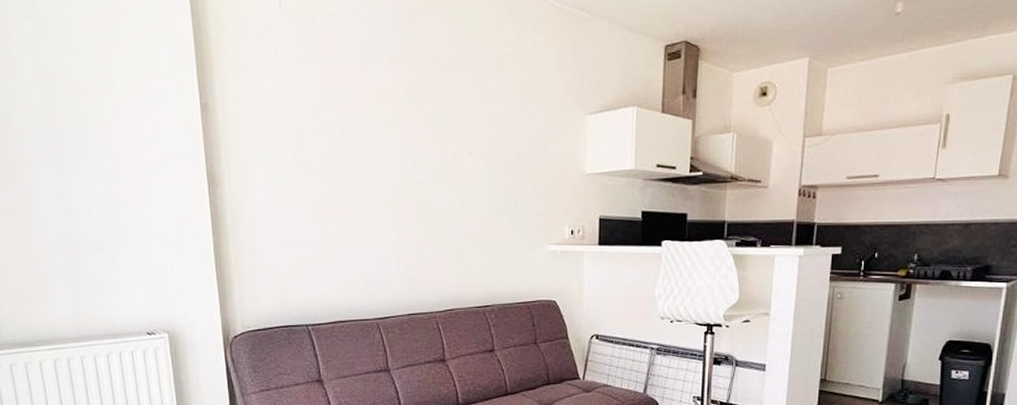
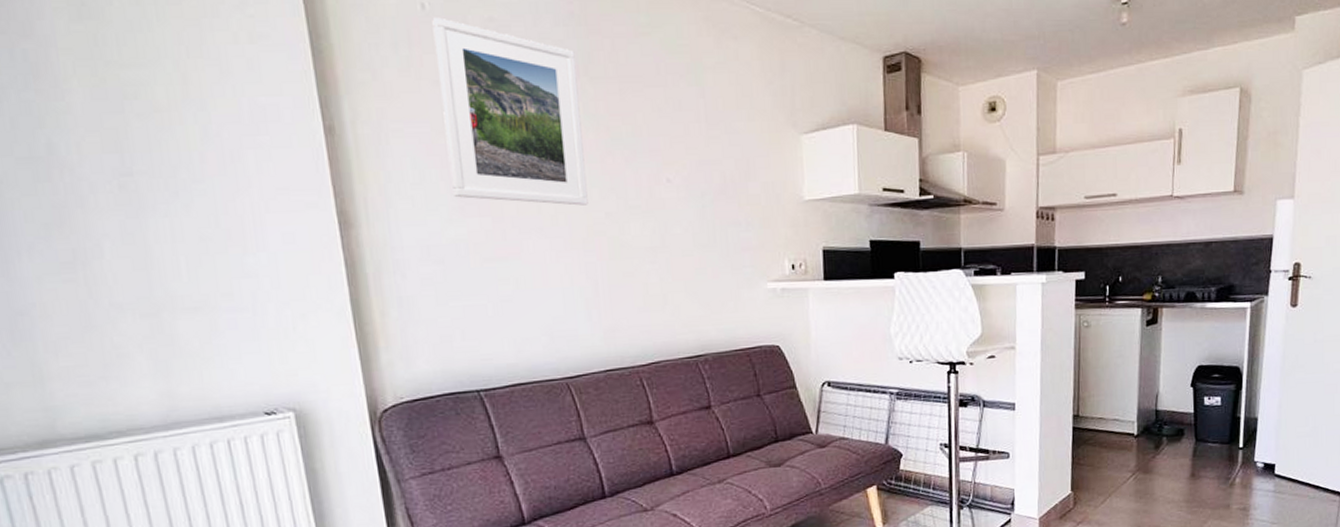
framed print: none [287,13,403,174] -> present [432,17,588,206]

